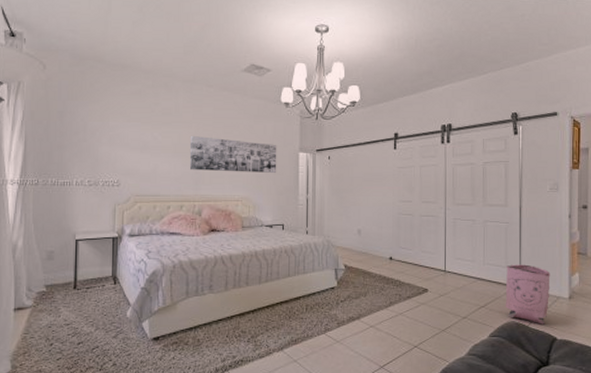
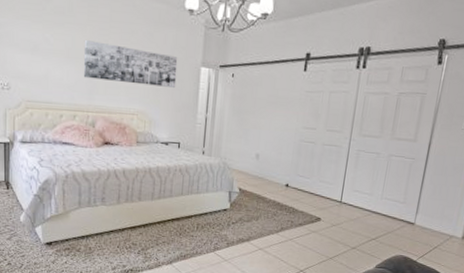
bag: present [505,264,551,325] -> none [396,201,448,261]

